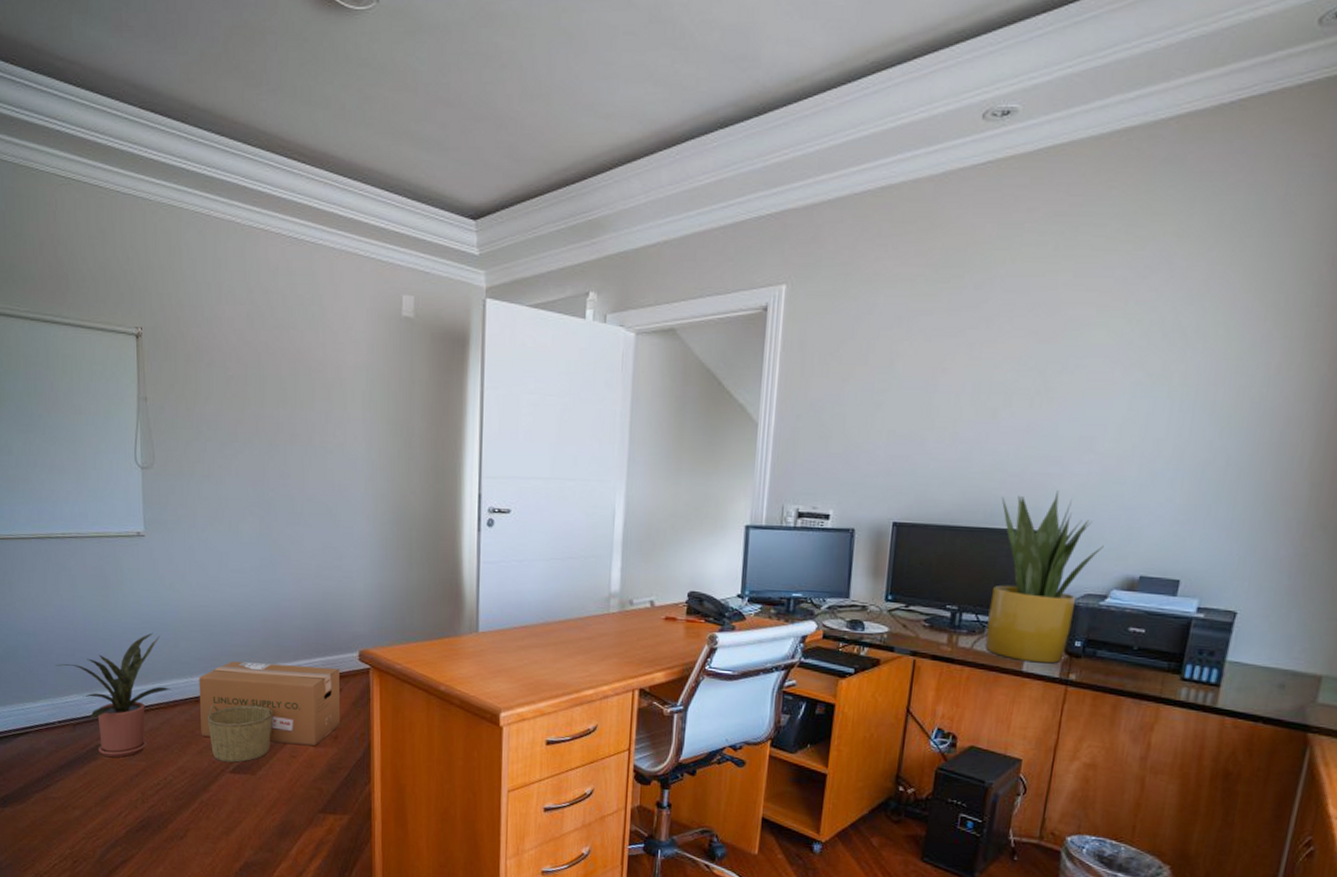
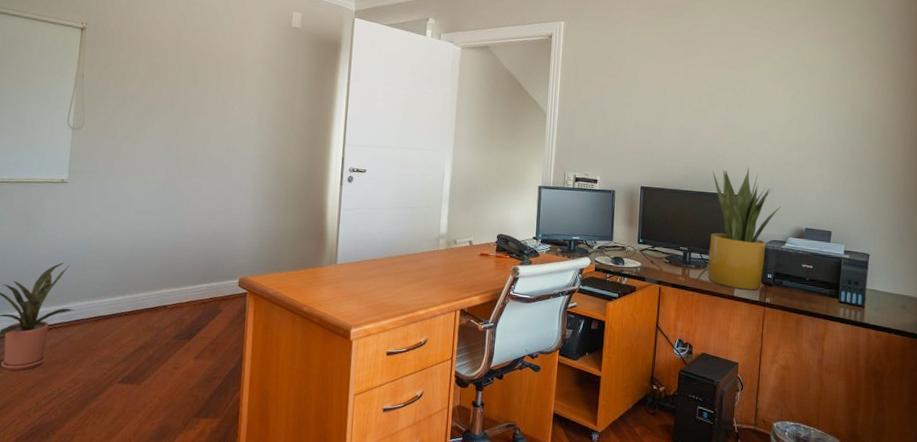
box: present [199,661,341,746] -> none [96,286,222,358]
basket: present [207,704,274,763] -> none [103,323,162,374]

